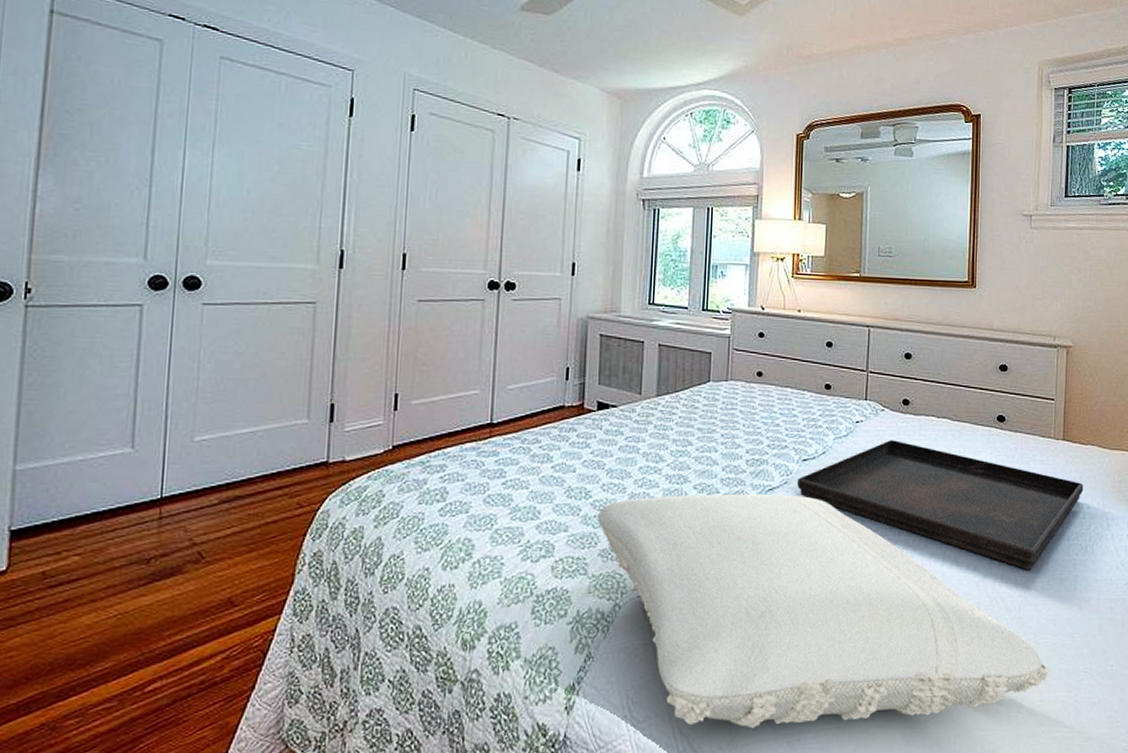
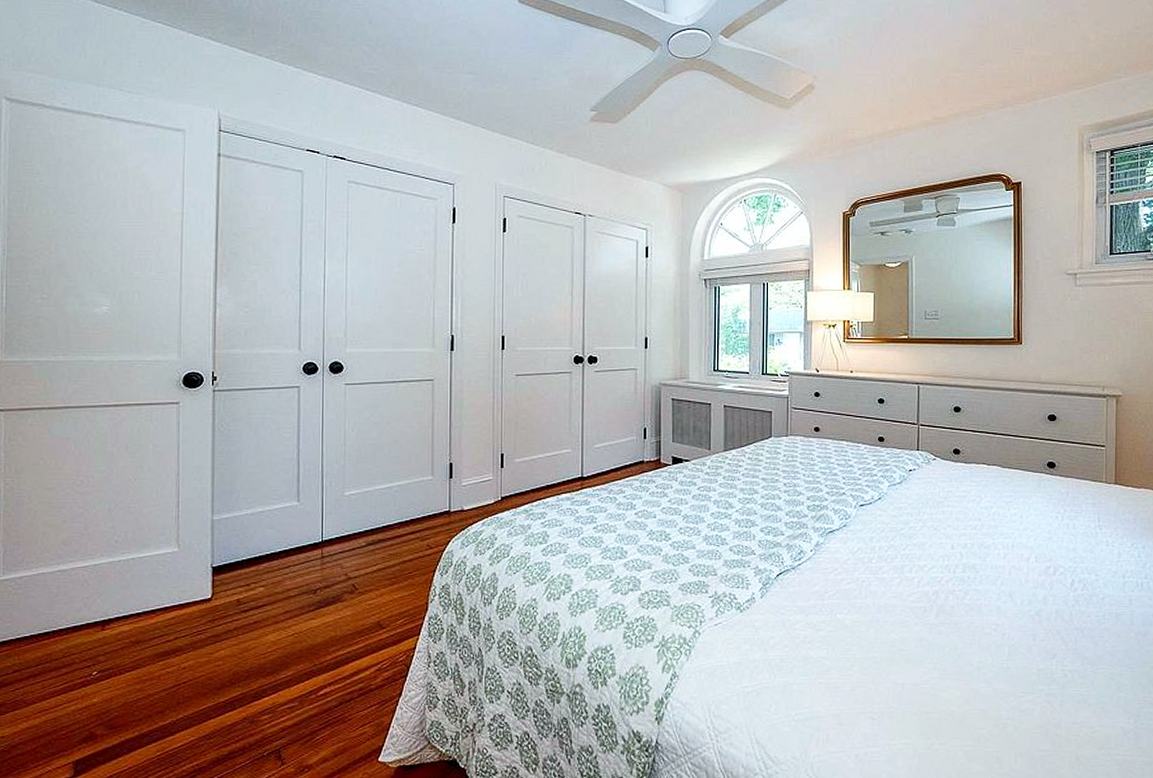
pillow: present [598,494,1049,728] -> none [677,536,1108,742]
serving tray: present [797,440,1084,570] -> none [856,486,1138,605]

